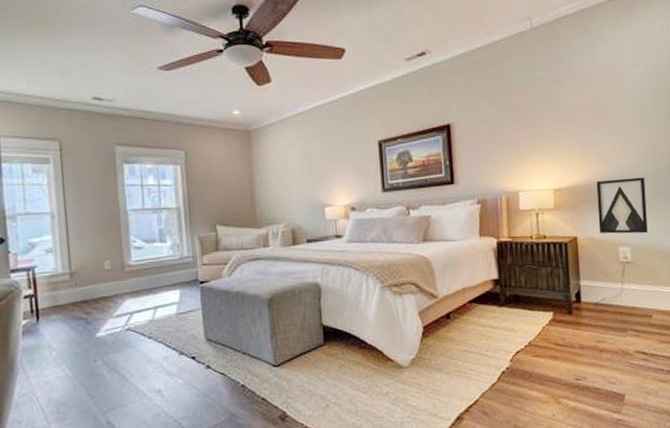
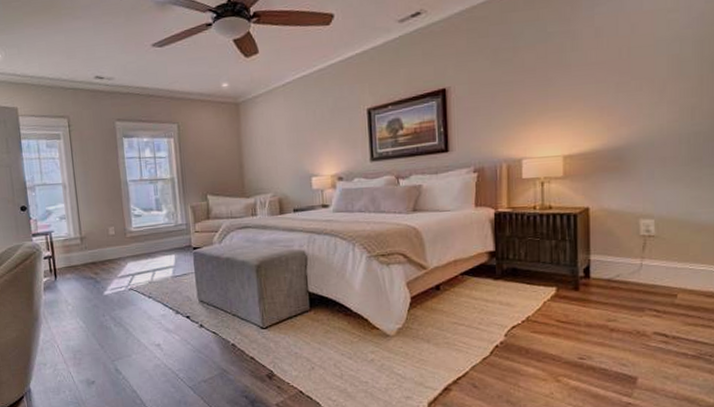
wall art: present [596,177,648,234] -> none [616,140,679,205]

